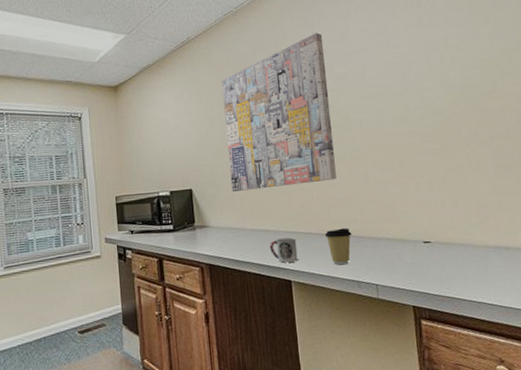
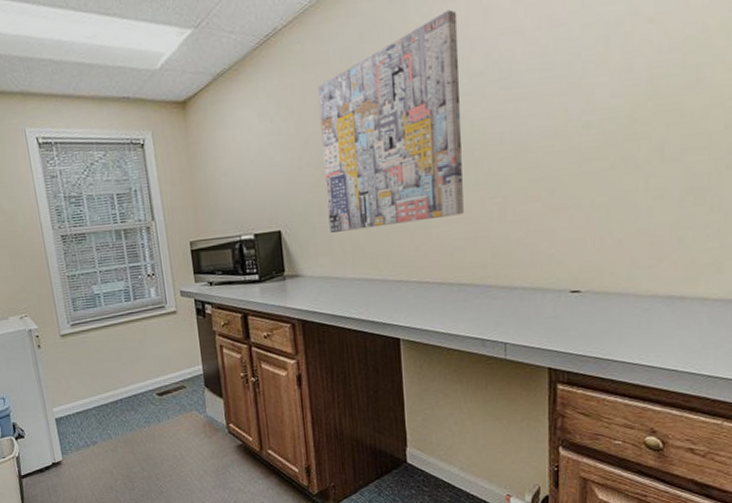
cup: present [270,237,298,263] -> none [375,287,409,318]
coffee cup: present [325,228,352,265] -> none [445,275,479,320]

